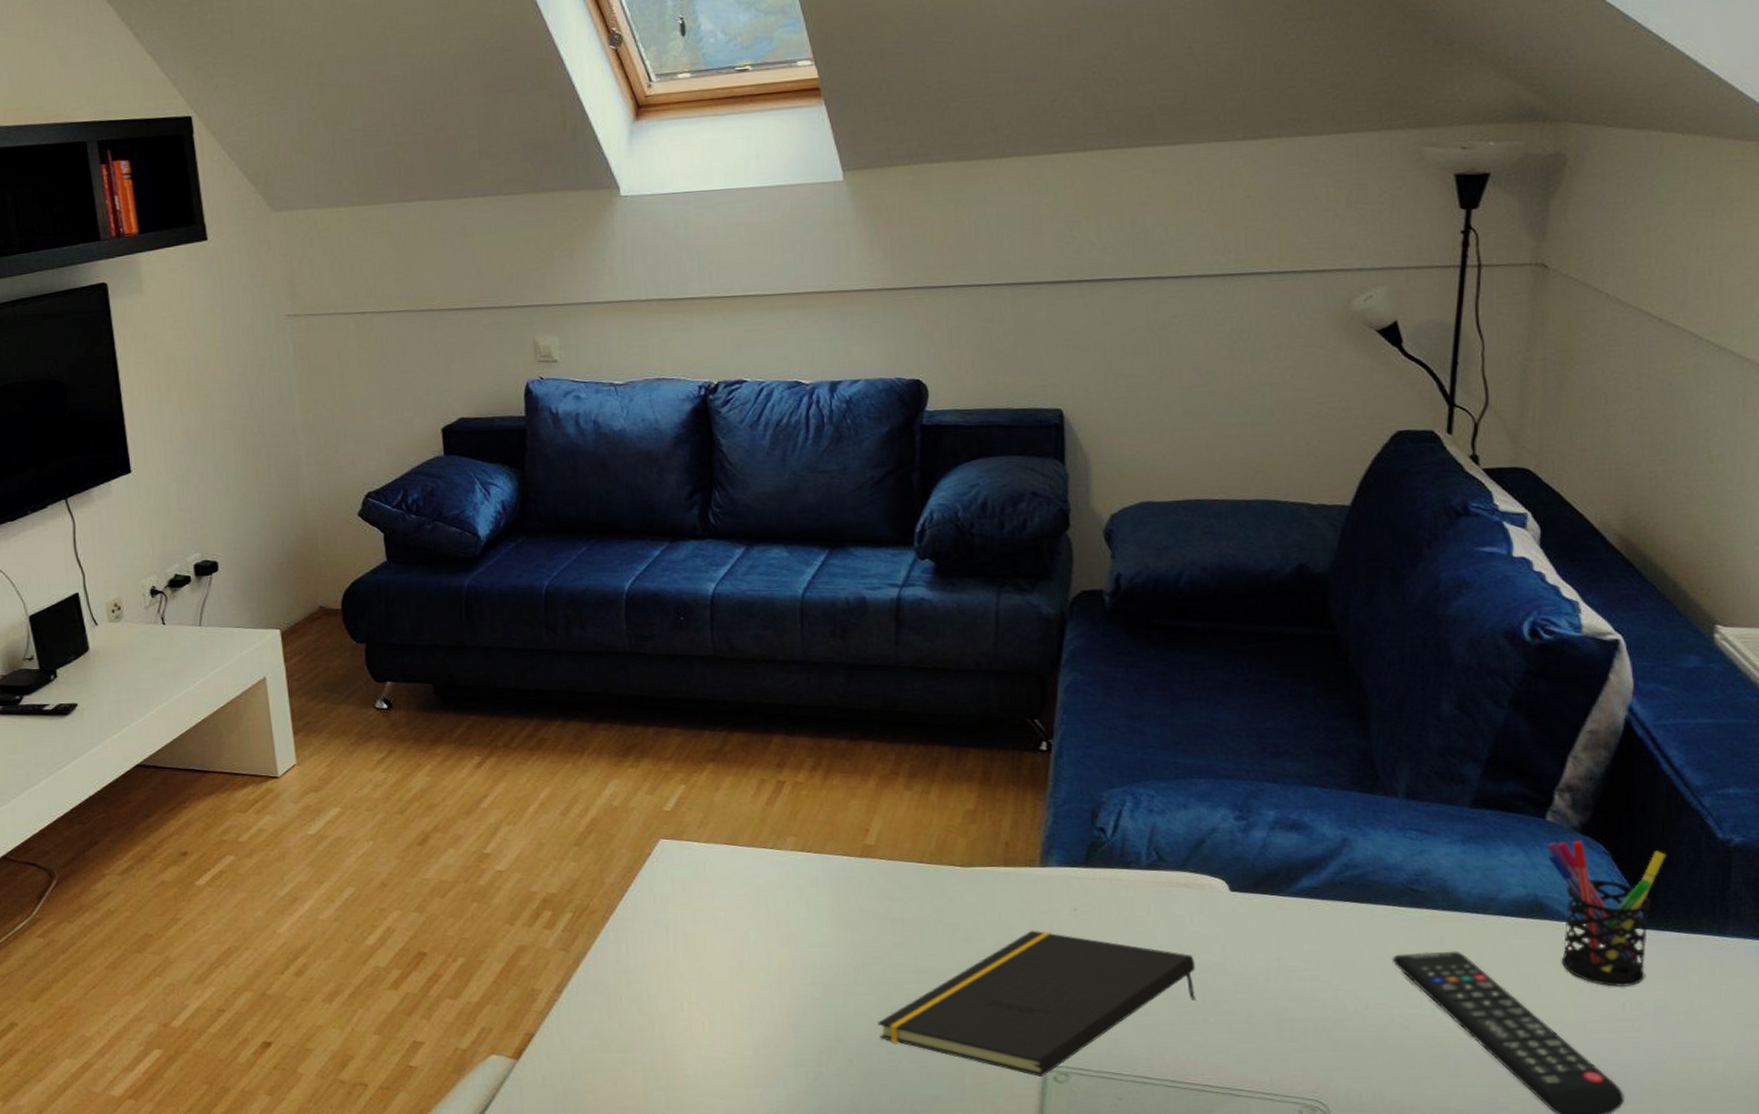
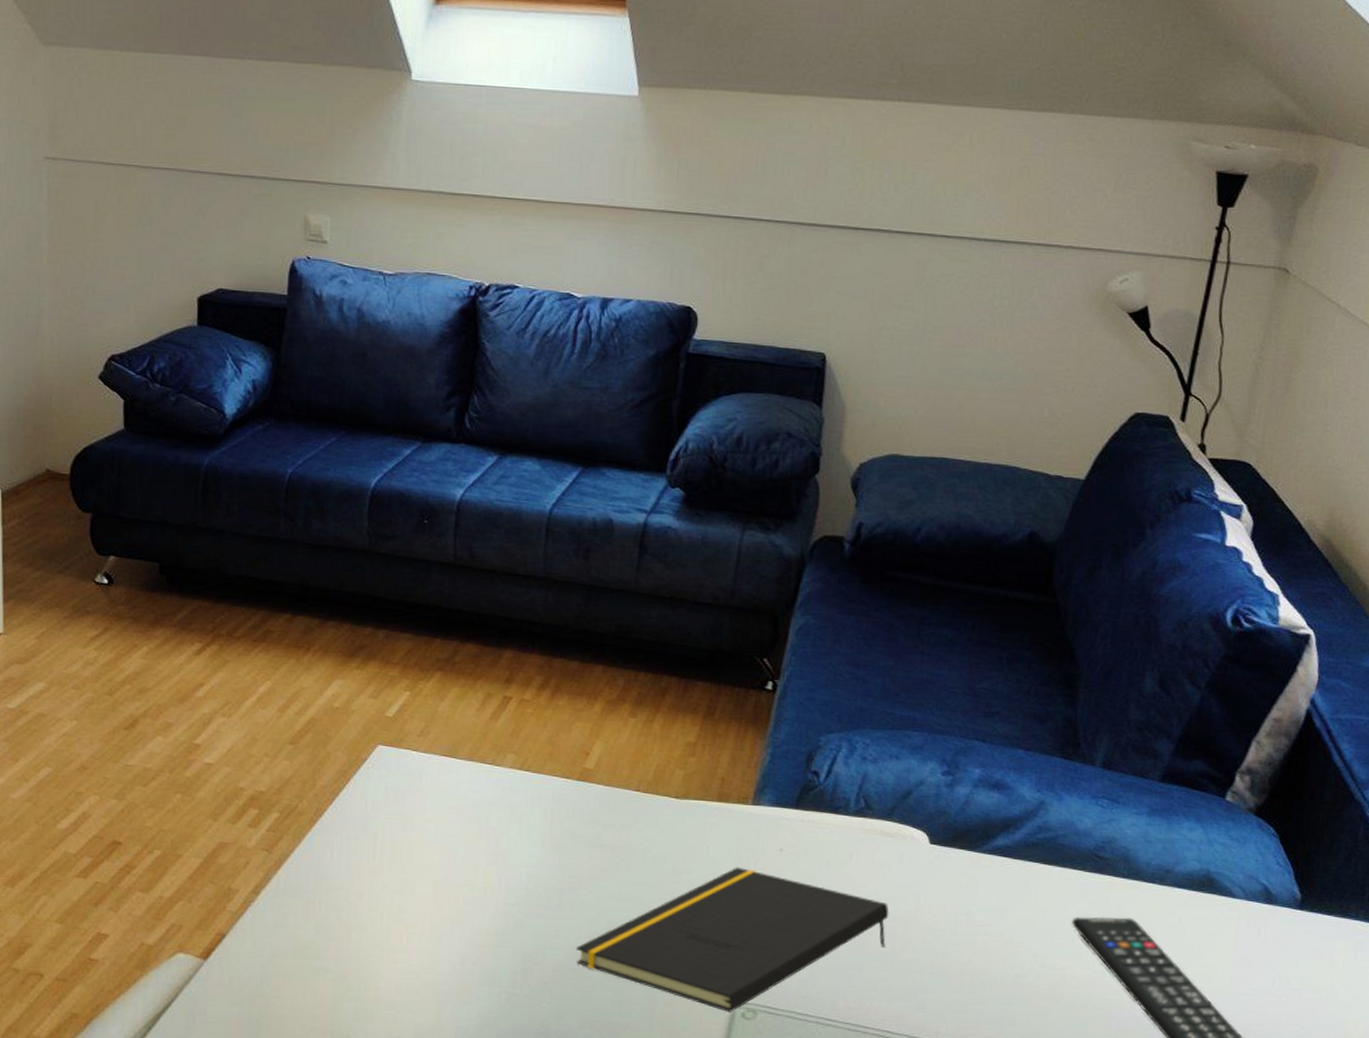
pen holder: present [1546,841,1667,987] -> none [1223,821,1328,963]

